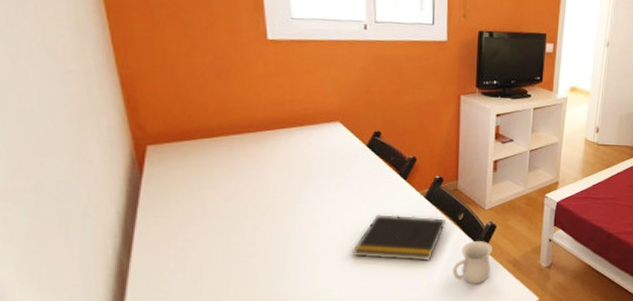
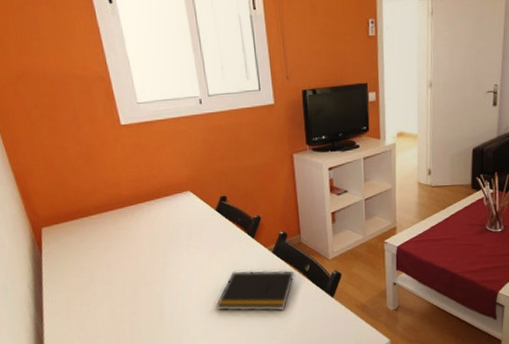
mug: present [452,241,493,285] -> none [306,289,341,330]

